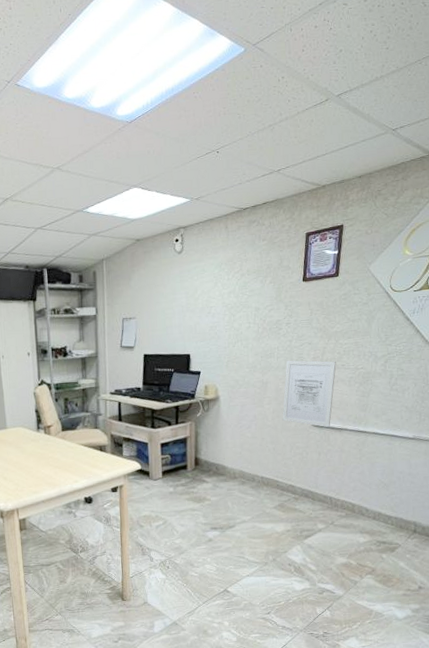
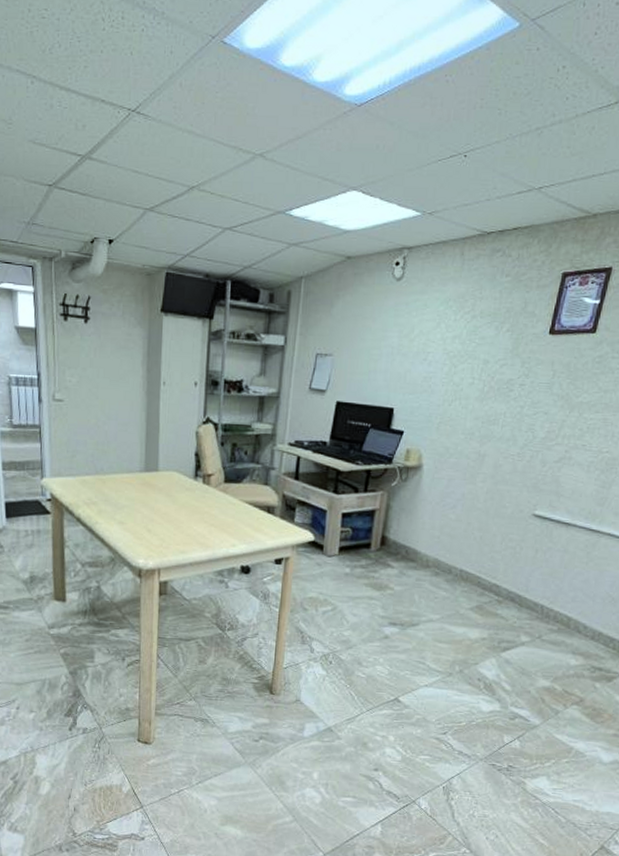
wall art: present [282,360,336,428] -> none [497,430,576,521]

